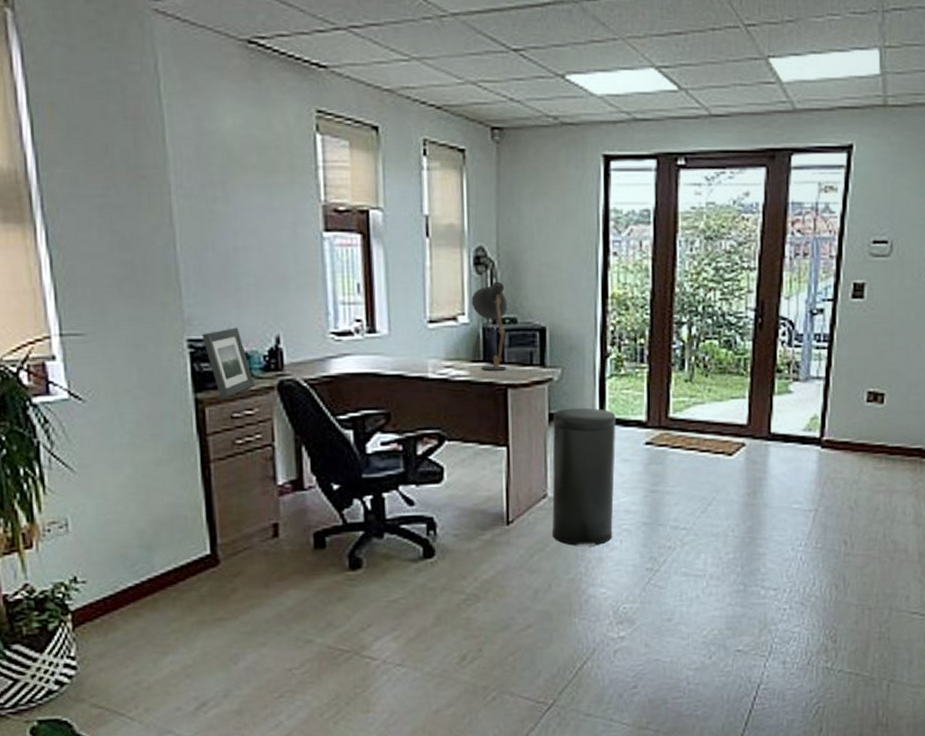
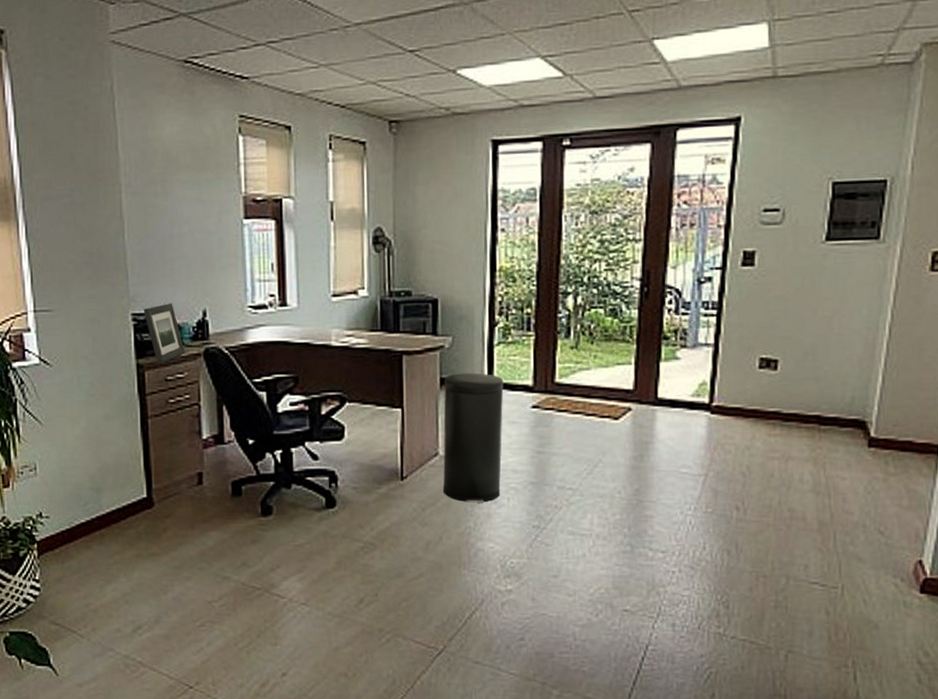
desk lamp: present [471,281,508,371] -> none [370,258,403,339]

